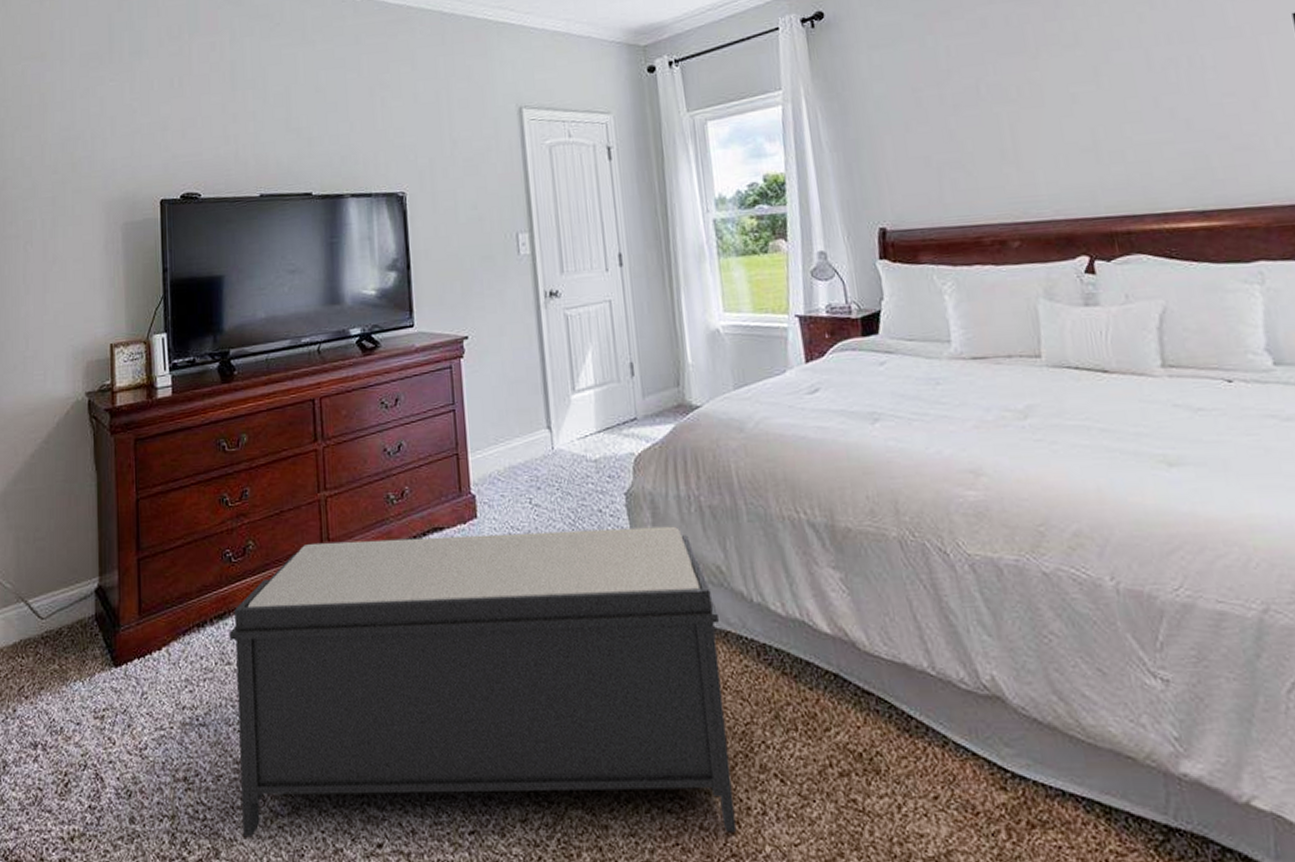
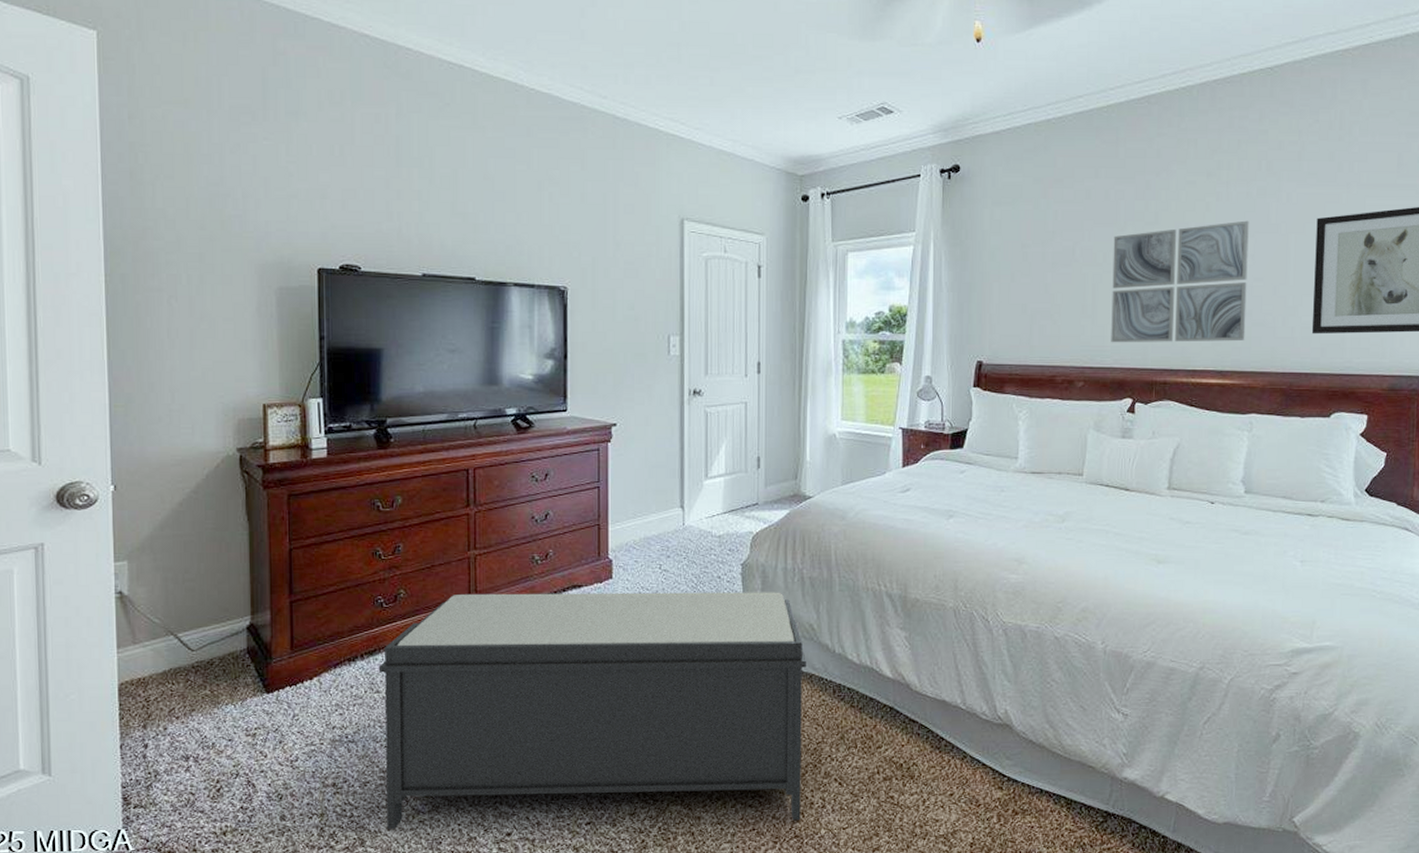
wall art: none [1025,27,1228,191] -> present [1111,220,1249,343]

